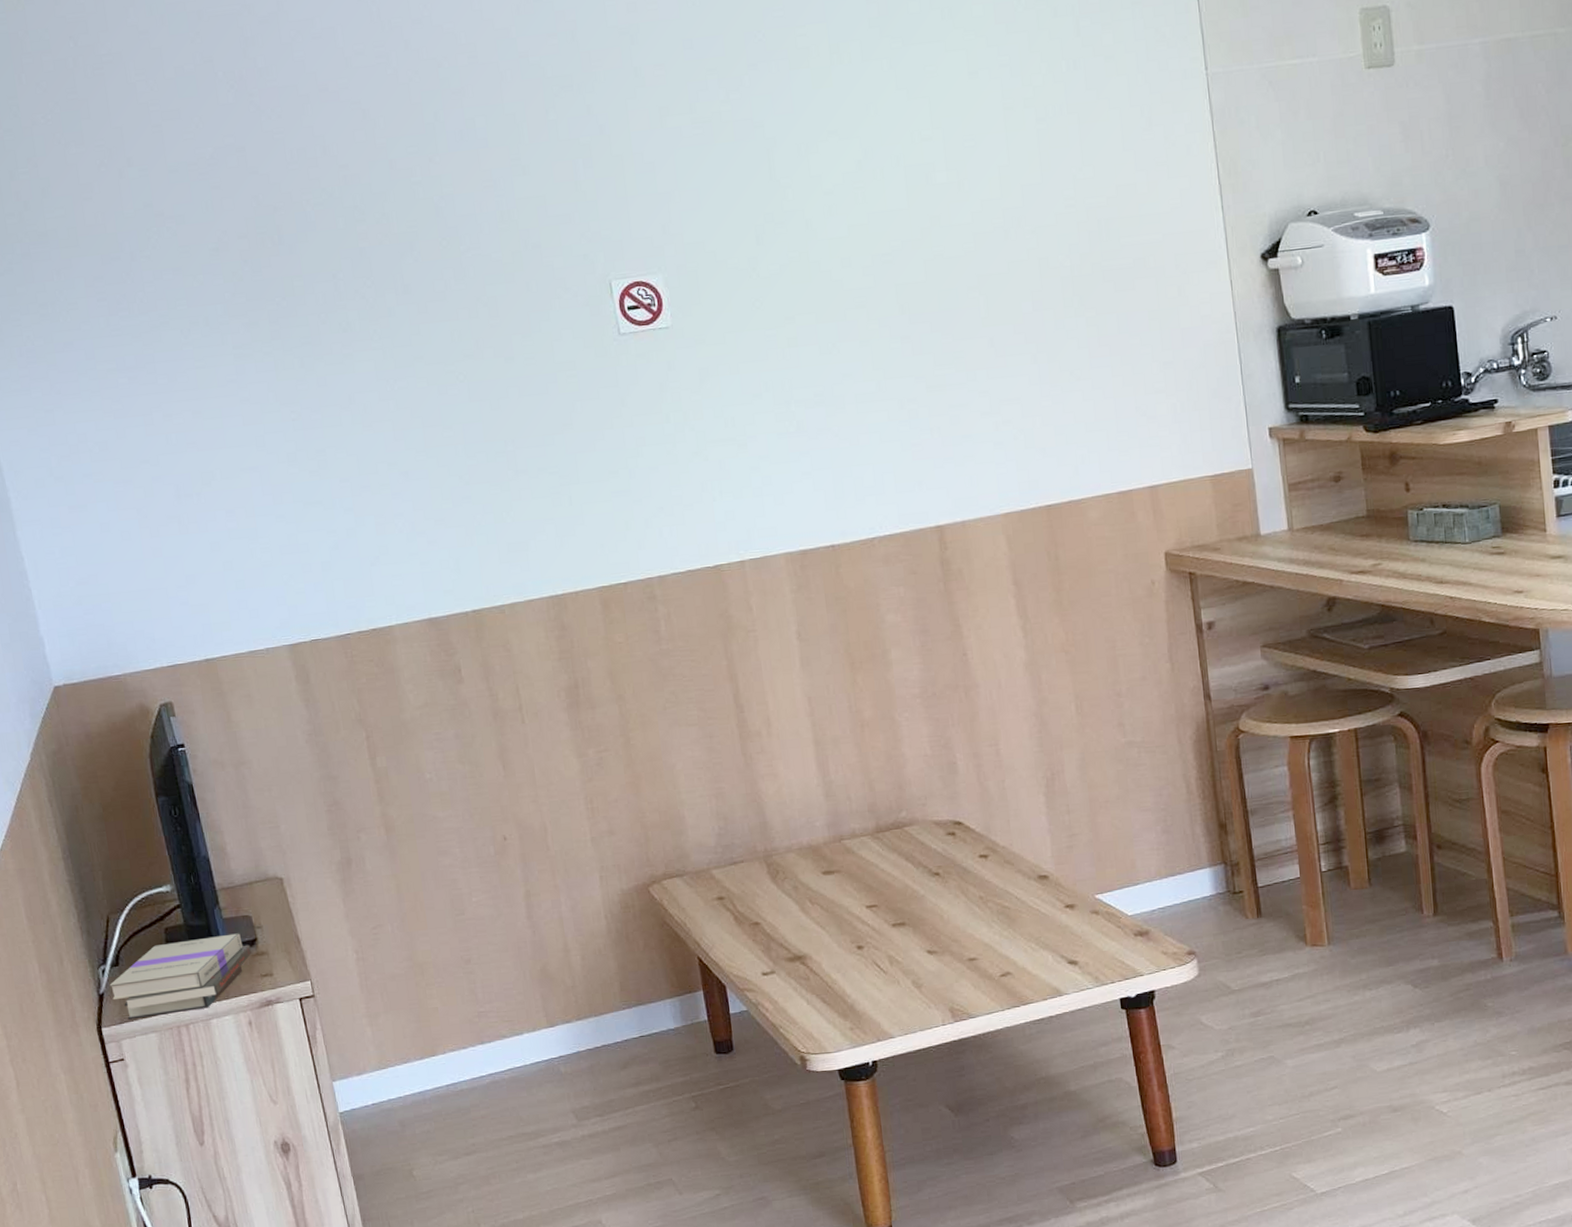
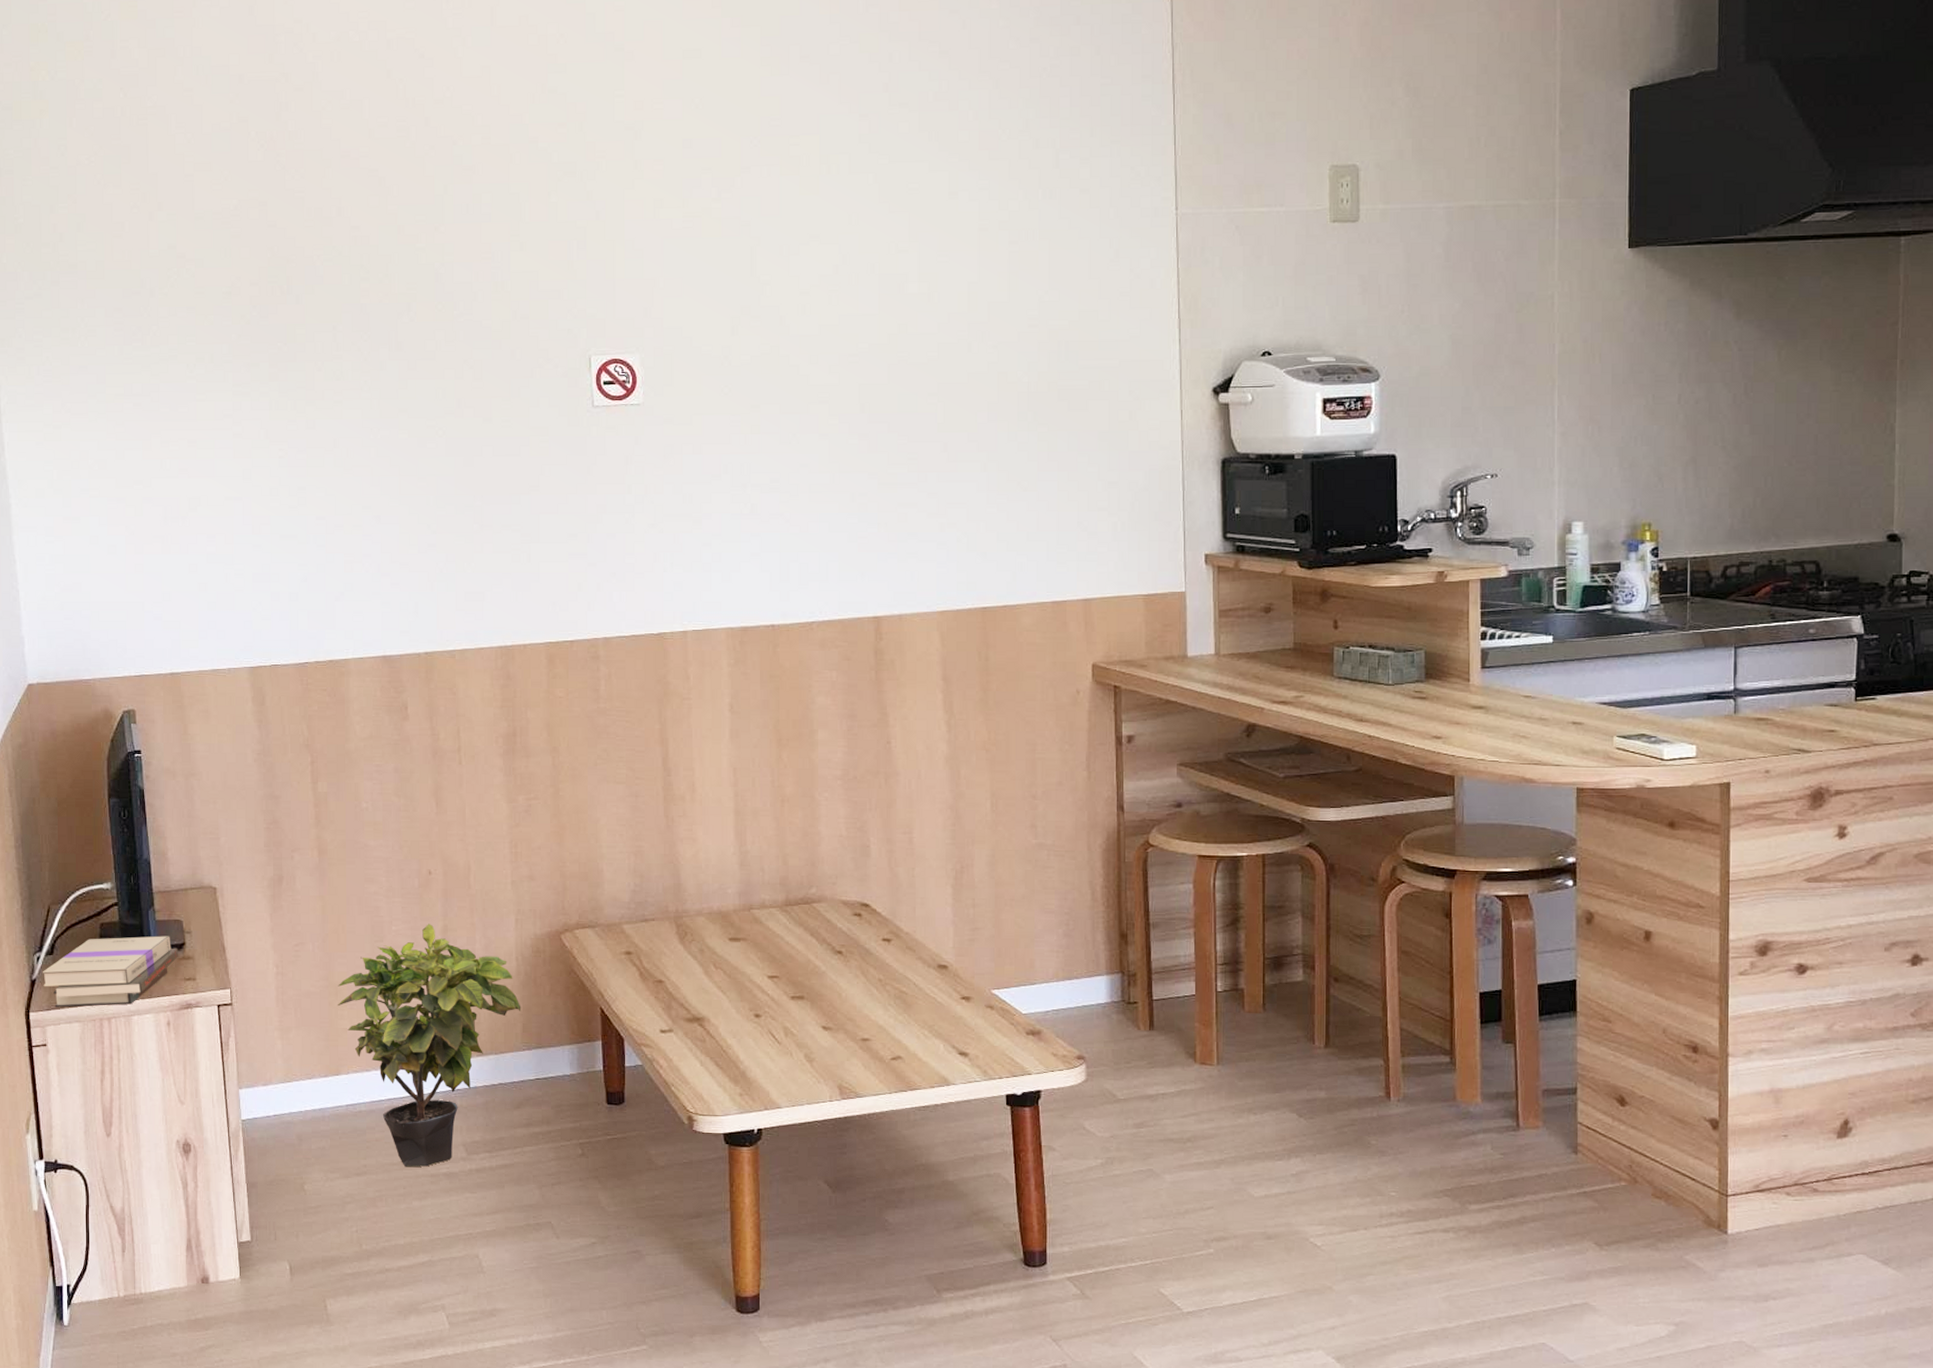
potted plant: none [423,891,617,1141] -> present [337,924,521,1167]

